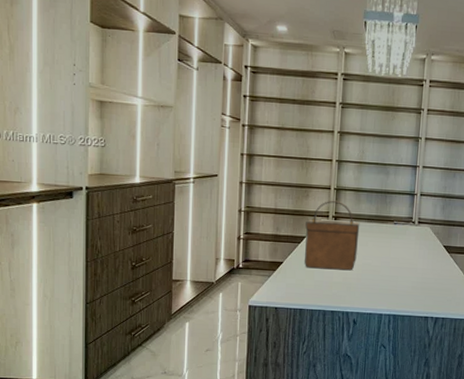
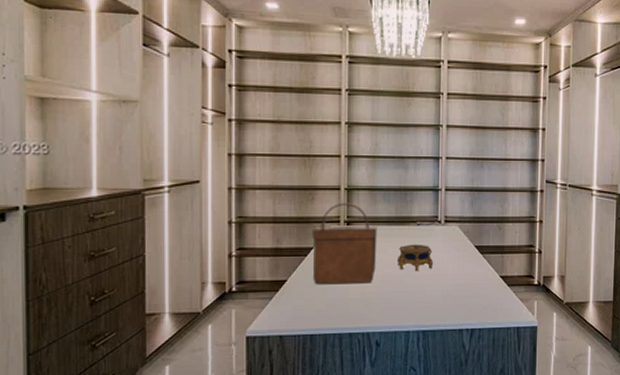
clock: none [374,240,406,264] -> present [396,244,433,272]

